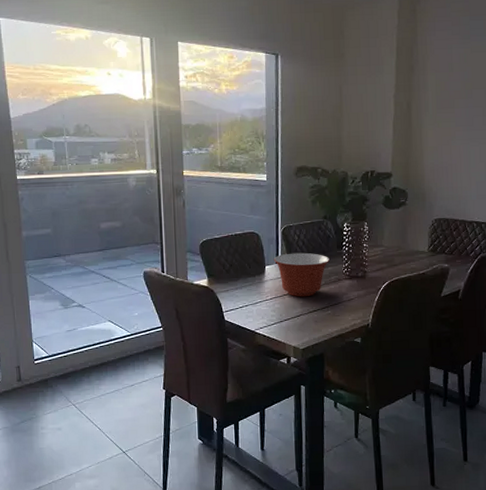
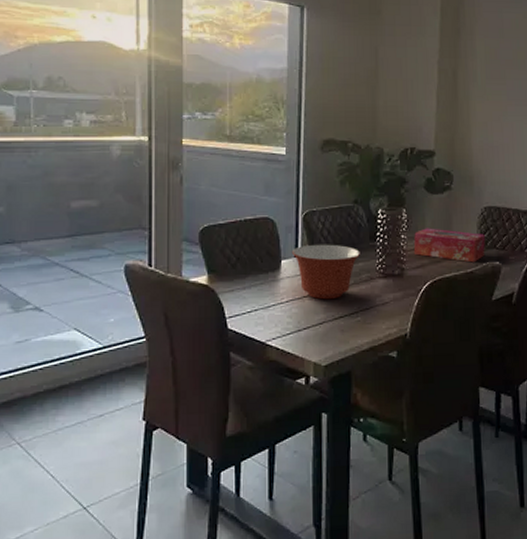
tissue box: none [374,237,435,266] -> present [413,228,485,263]

